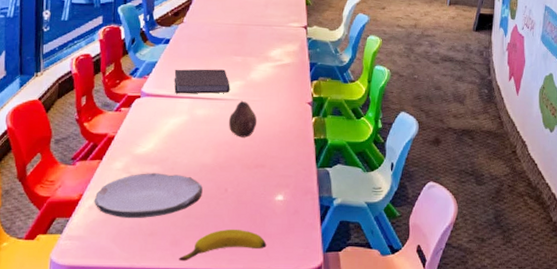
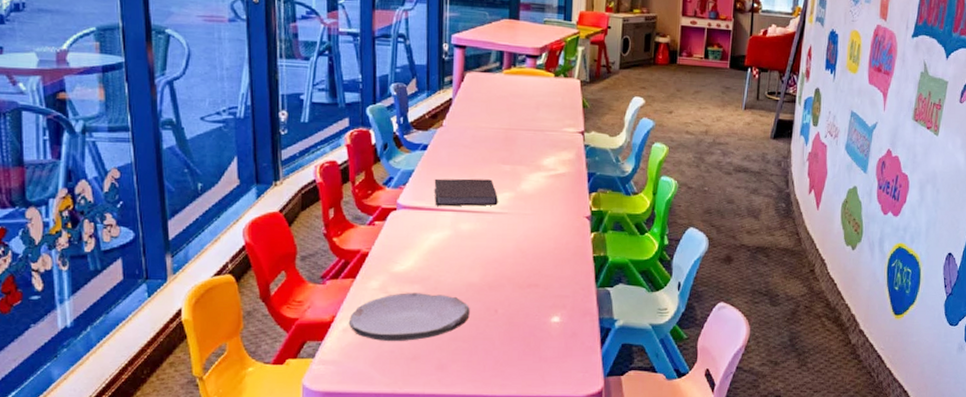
banana: present [179,229,267,262] -> none [446,352,542,387]
fruit: present [228,100,257,138] -> none [497,214,530,255]

